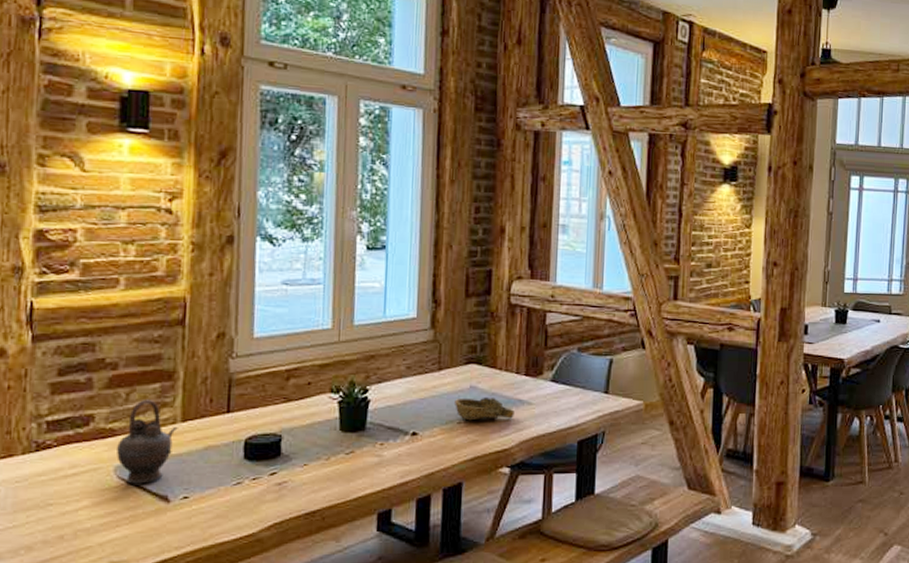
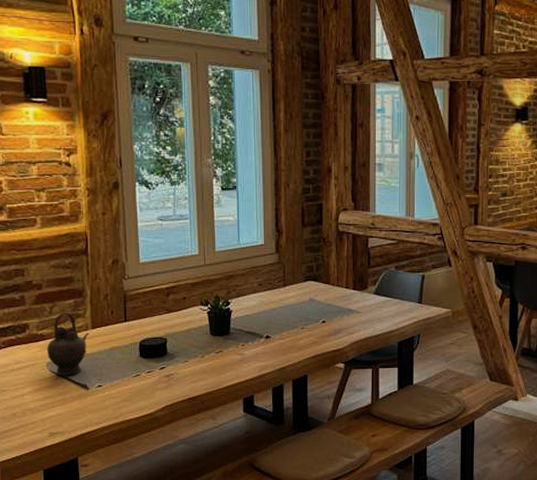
decorative bowl: present [455,396,515,421] -> none [298,307,346,327]

